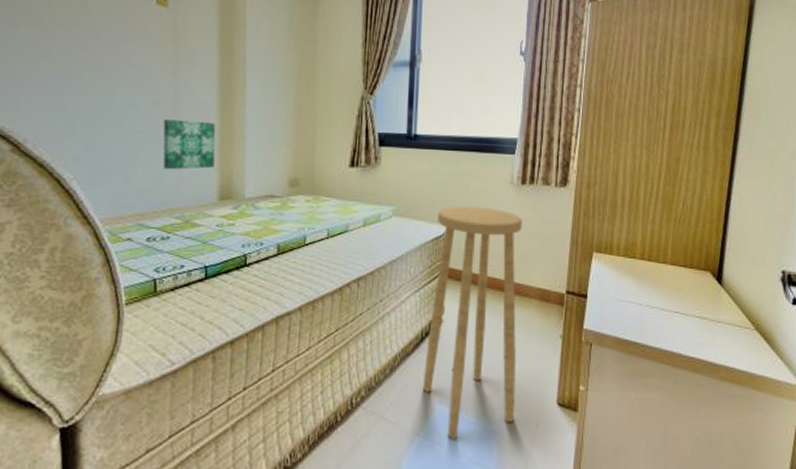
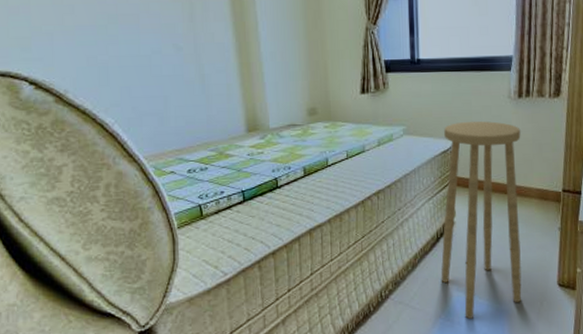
wall art: present [163,119,216,170] -> none [187,61,239,109]

